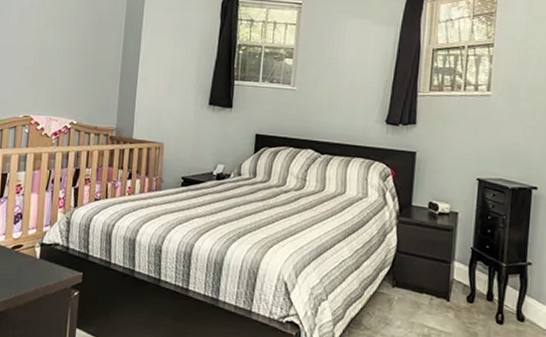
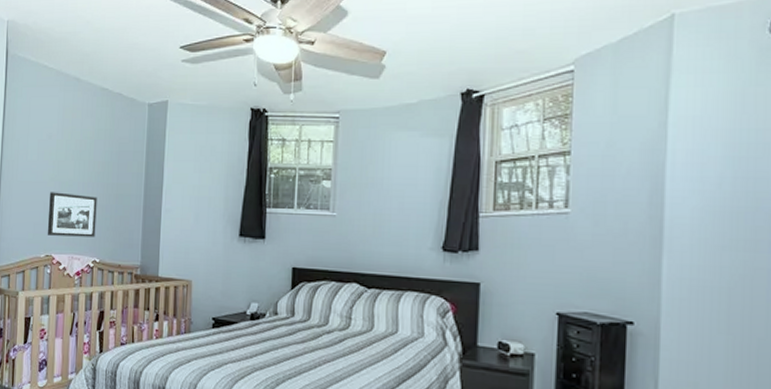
picture frame: none [26,57,77,101] -> present [47,192,97,238]

